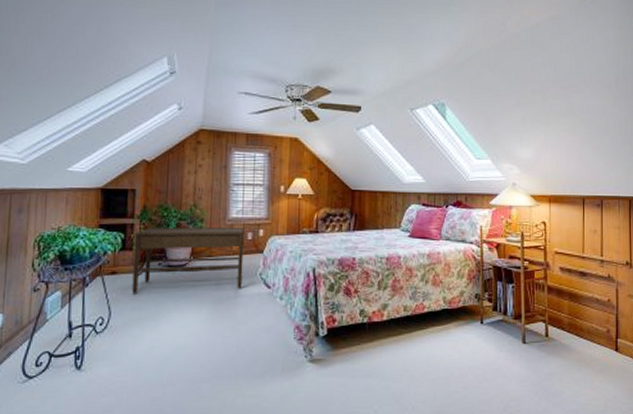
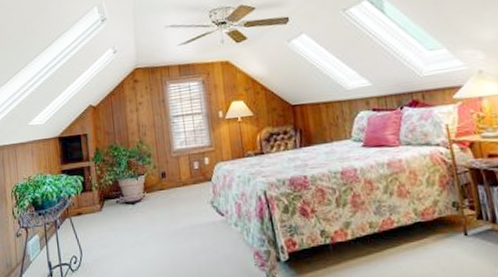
bench: present [132,227,244,294] -> none [92,158,196,233]

